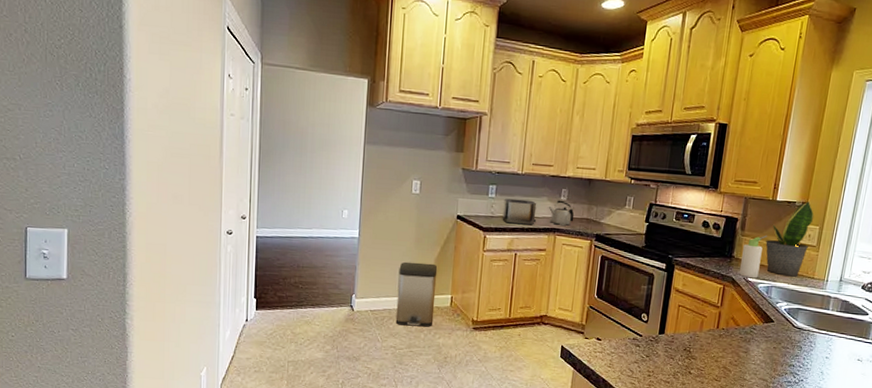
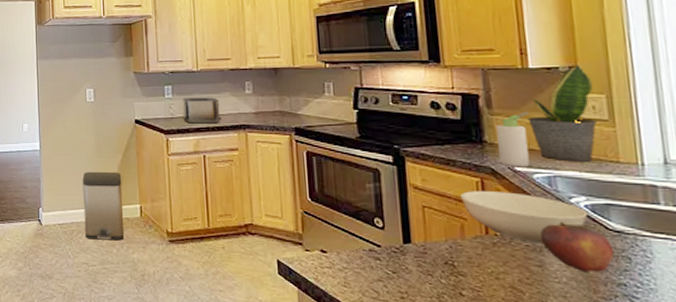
kettle: present [548,200,574,226] -> none [232,94,265,121]
bowl: none [706,295,785,336] -> present [460,191,588,244]
fruit: none [751,320,794,357] -> present [539,221,615,272]

